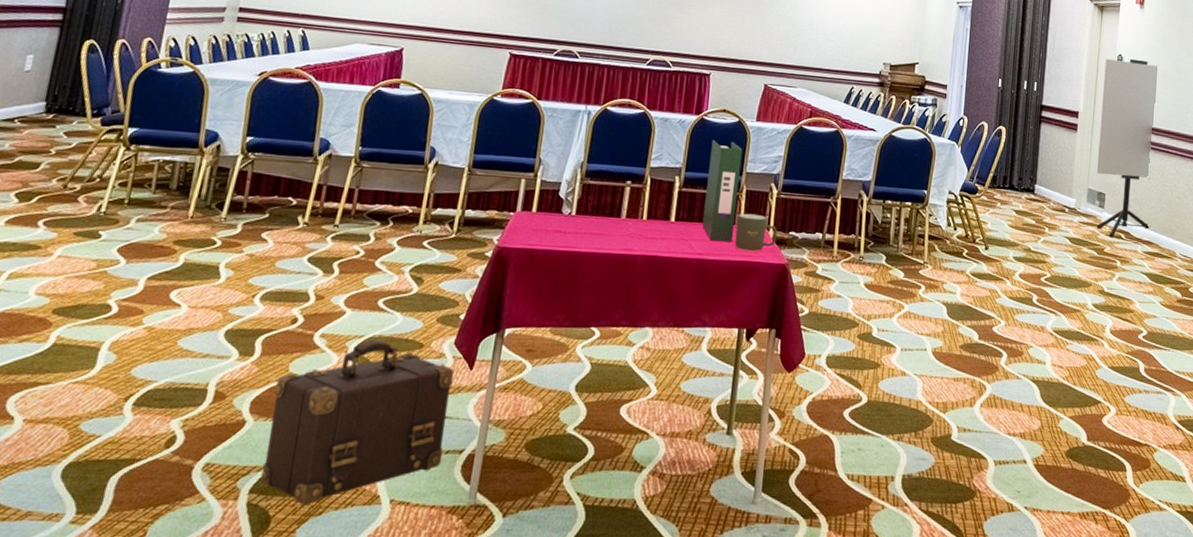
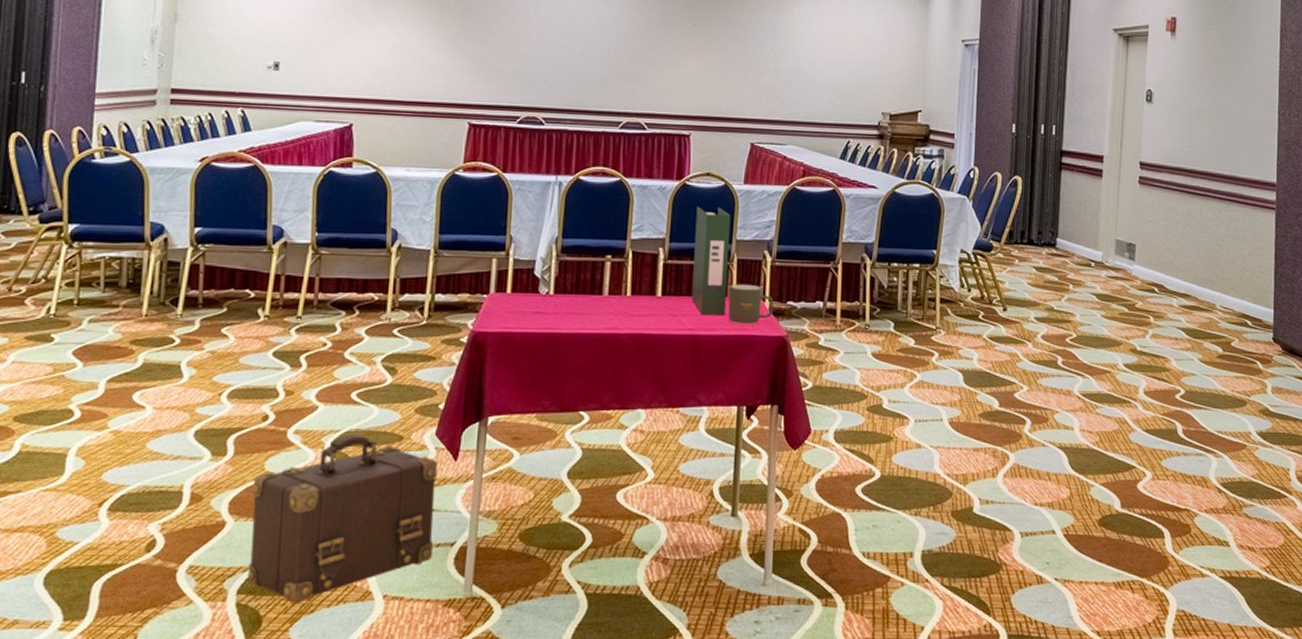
easel: present [1096,58,1157,238] -> none [1126,93,1192,292]

